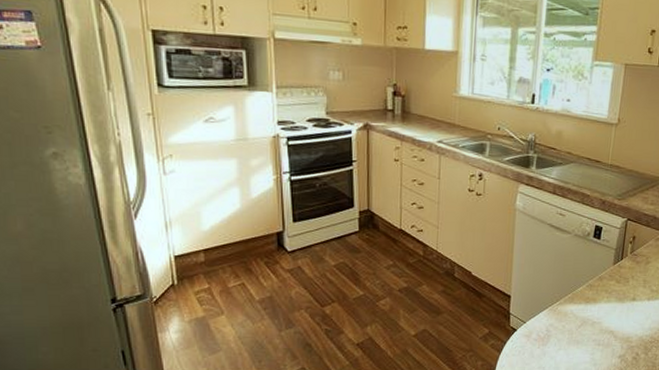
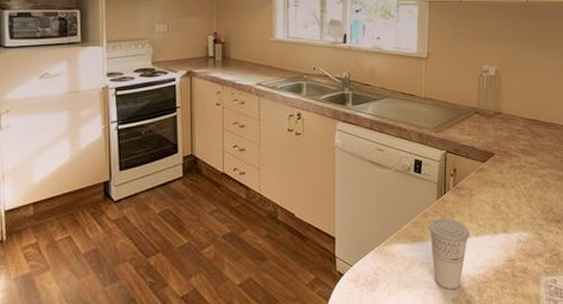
cup: none [603,282,642,346] -> present [429,218,469,289]

